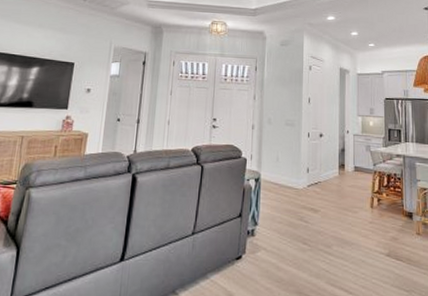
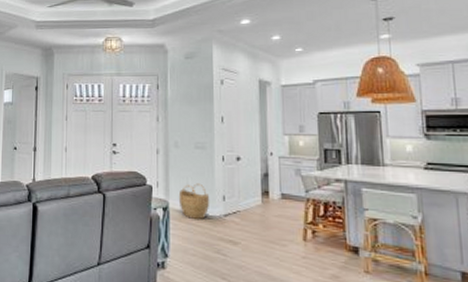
woven basket: none [269,156,296,190] -> present [178,183,210,220]

